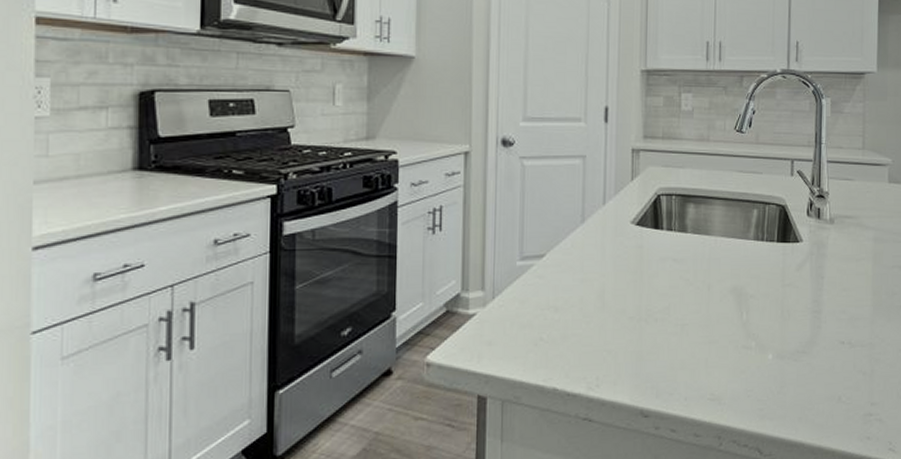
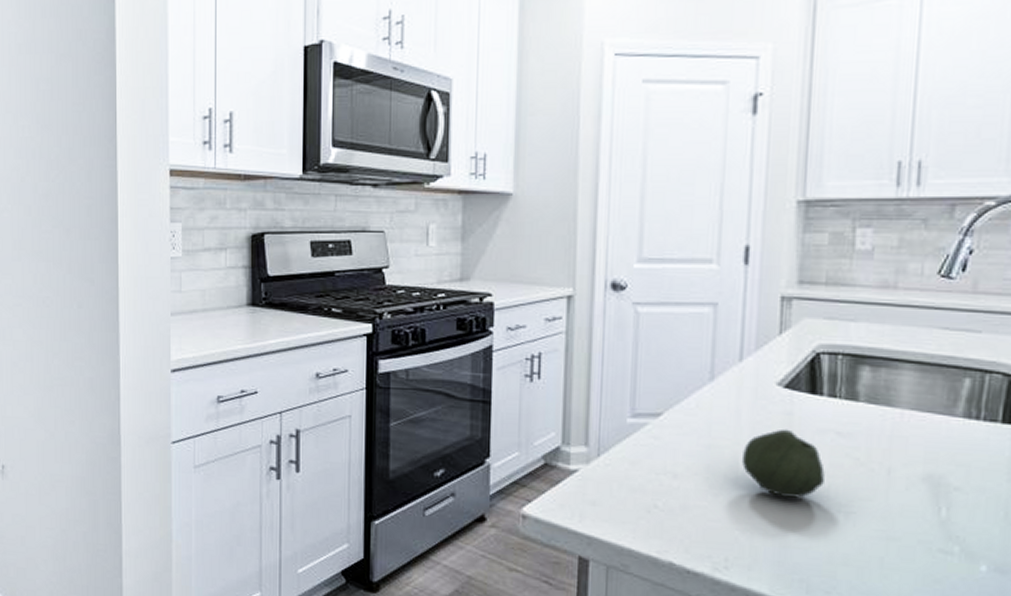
fruit: none [608,260,666,318] -> present [742,429,825,498]

